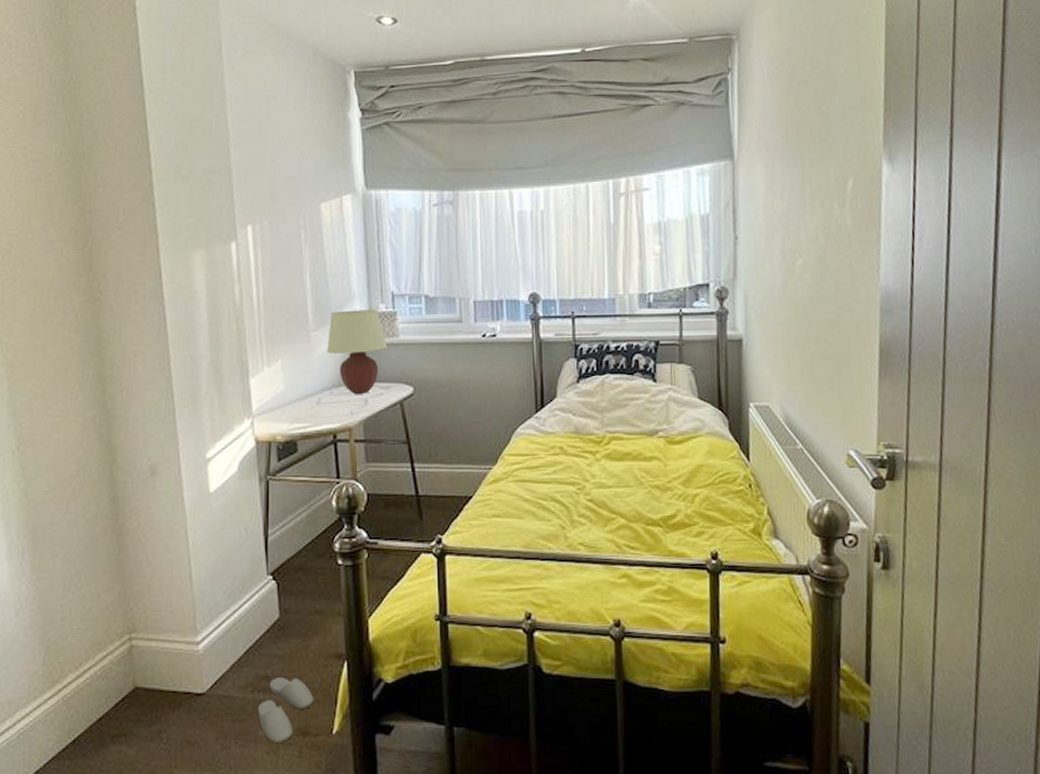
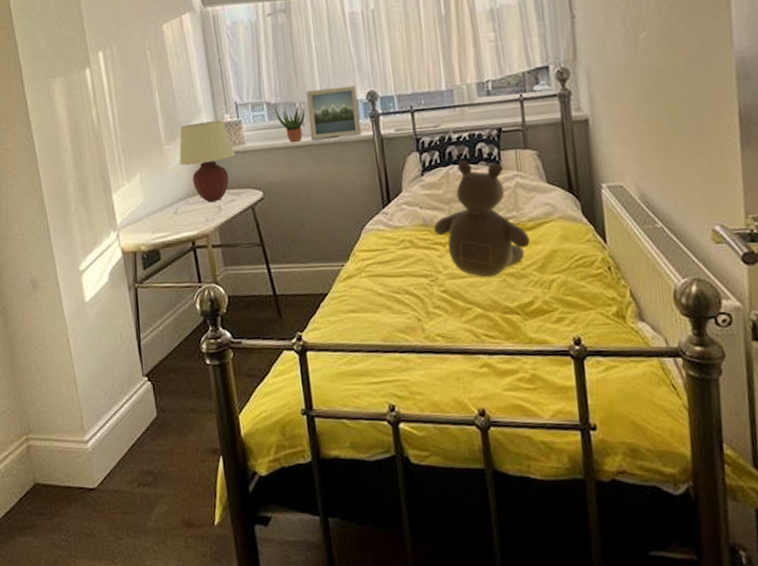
slippers: present [257,677,314,744] -> none [144,472,195,535]
potted plant: none [433,299,465,340] -> present [275,105,305,143]
picture frame: none [467,286,520,339] -> present [306,85,361,141]
teddy bear: none [584,370,678,489] -> present [433,160,530,278]

